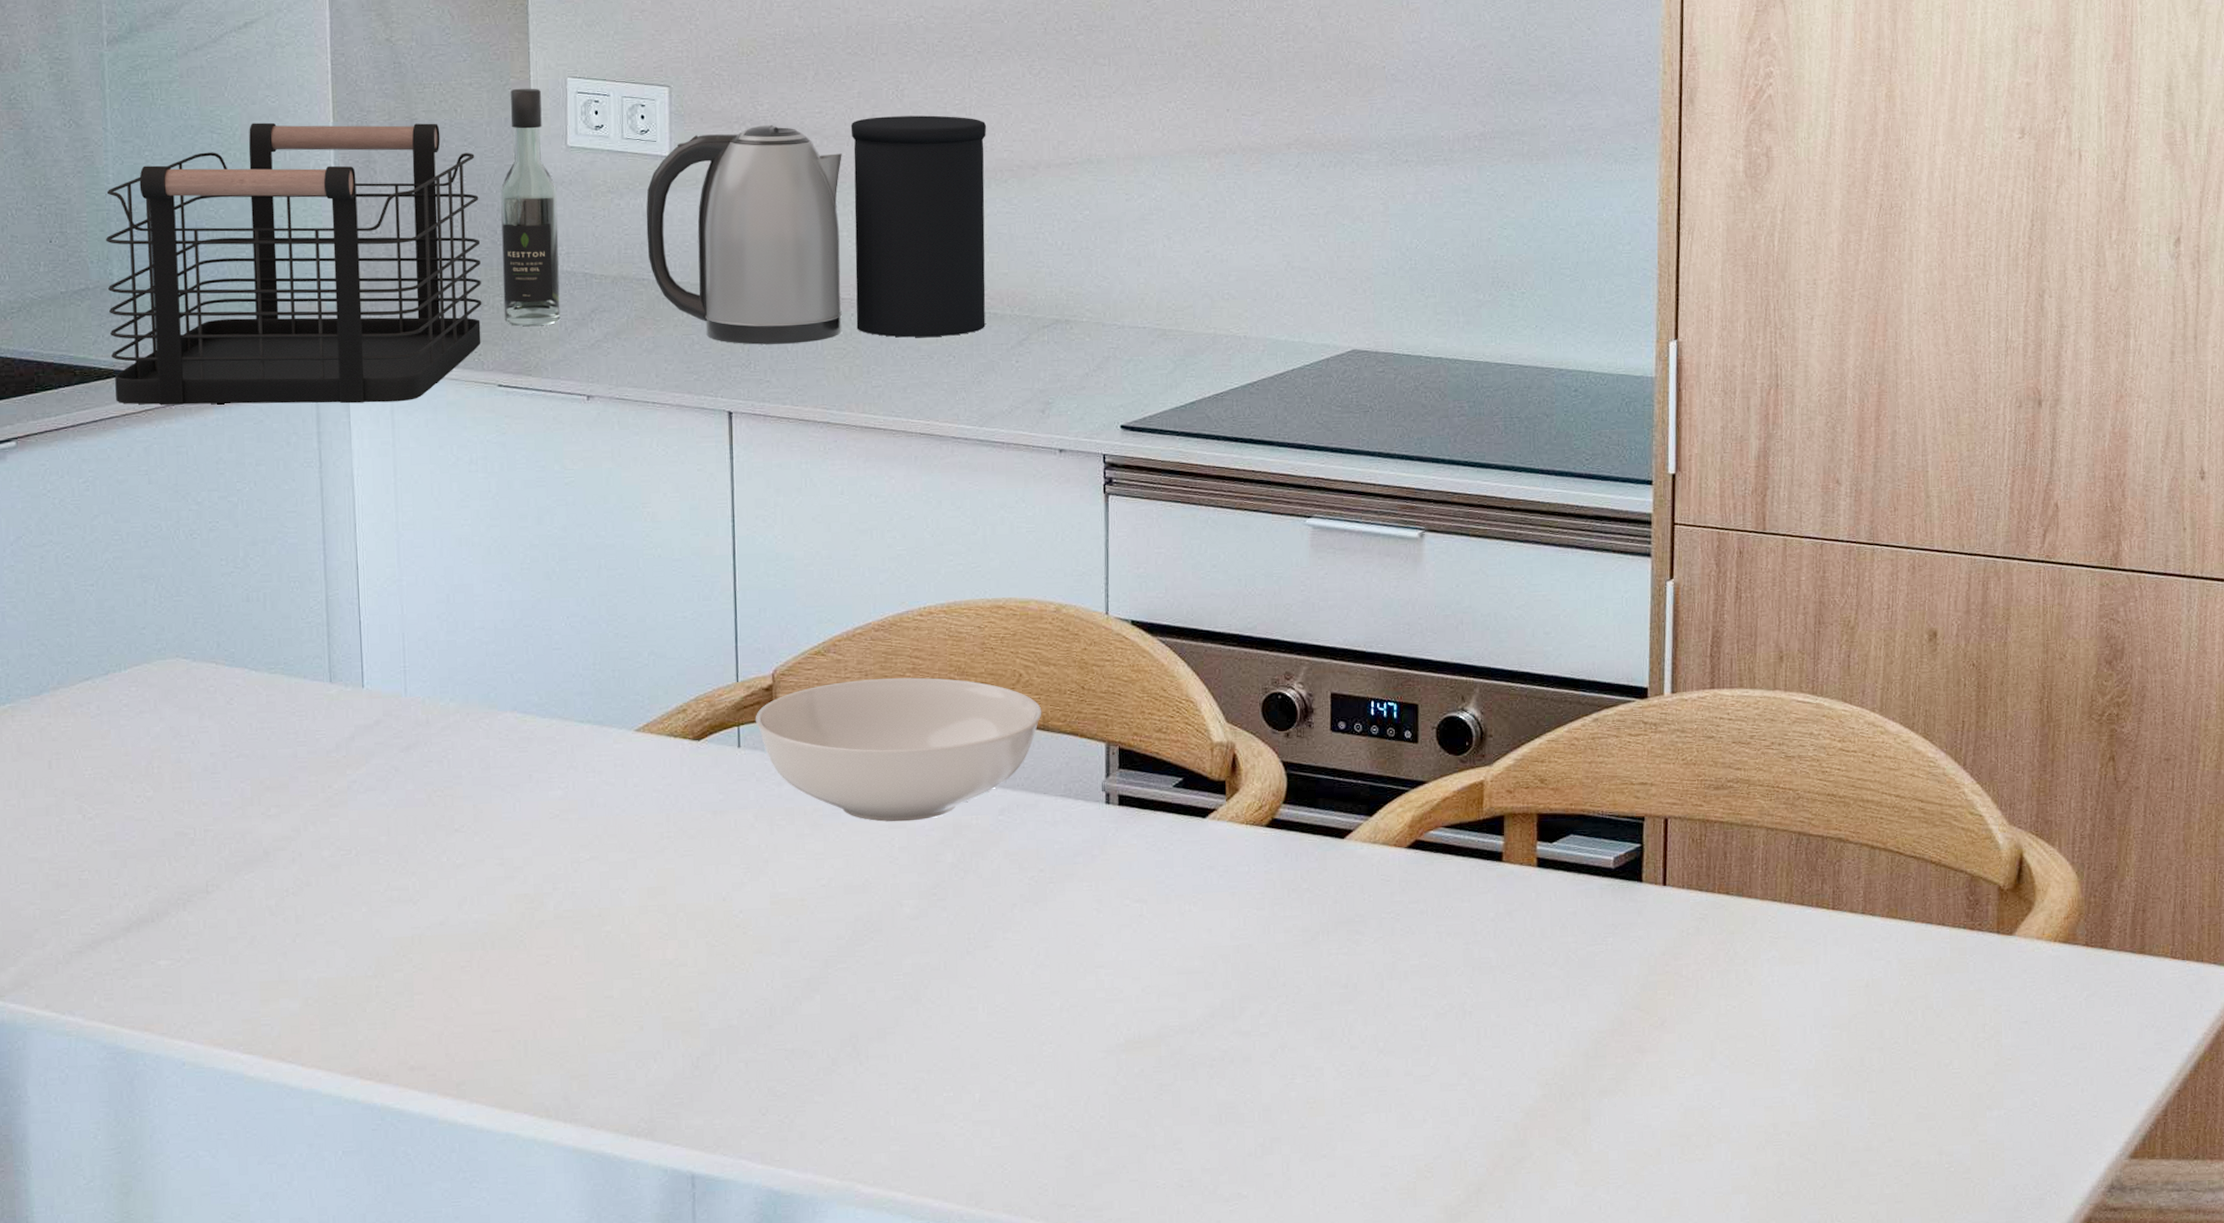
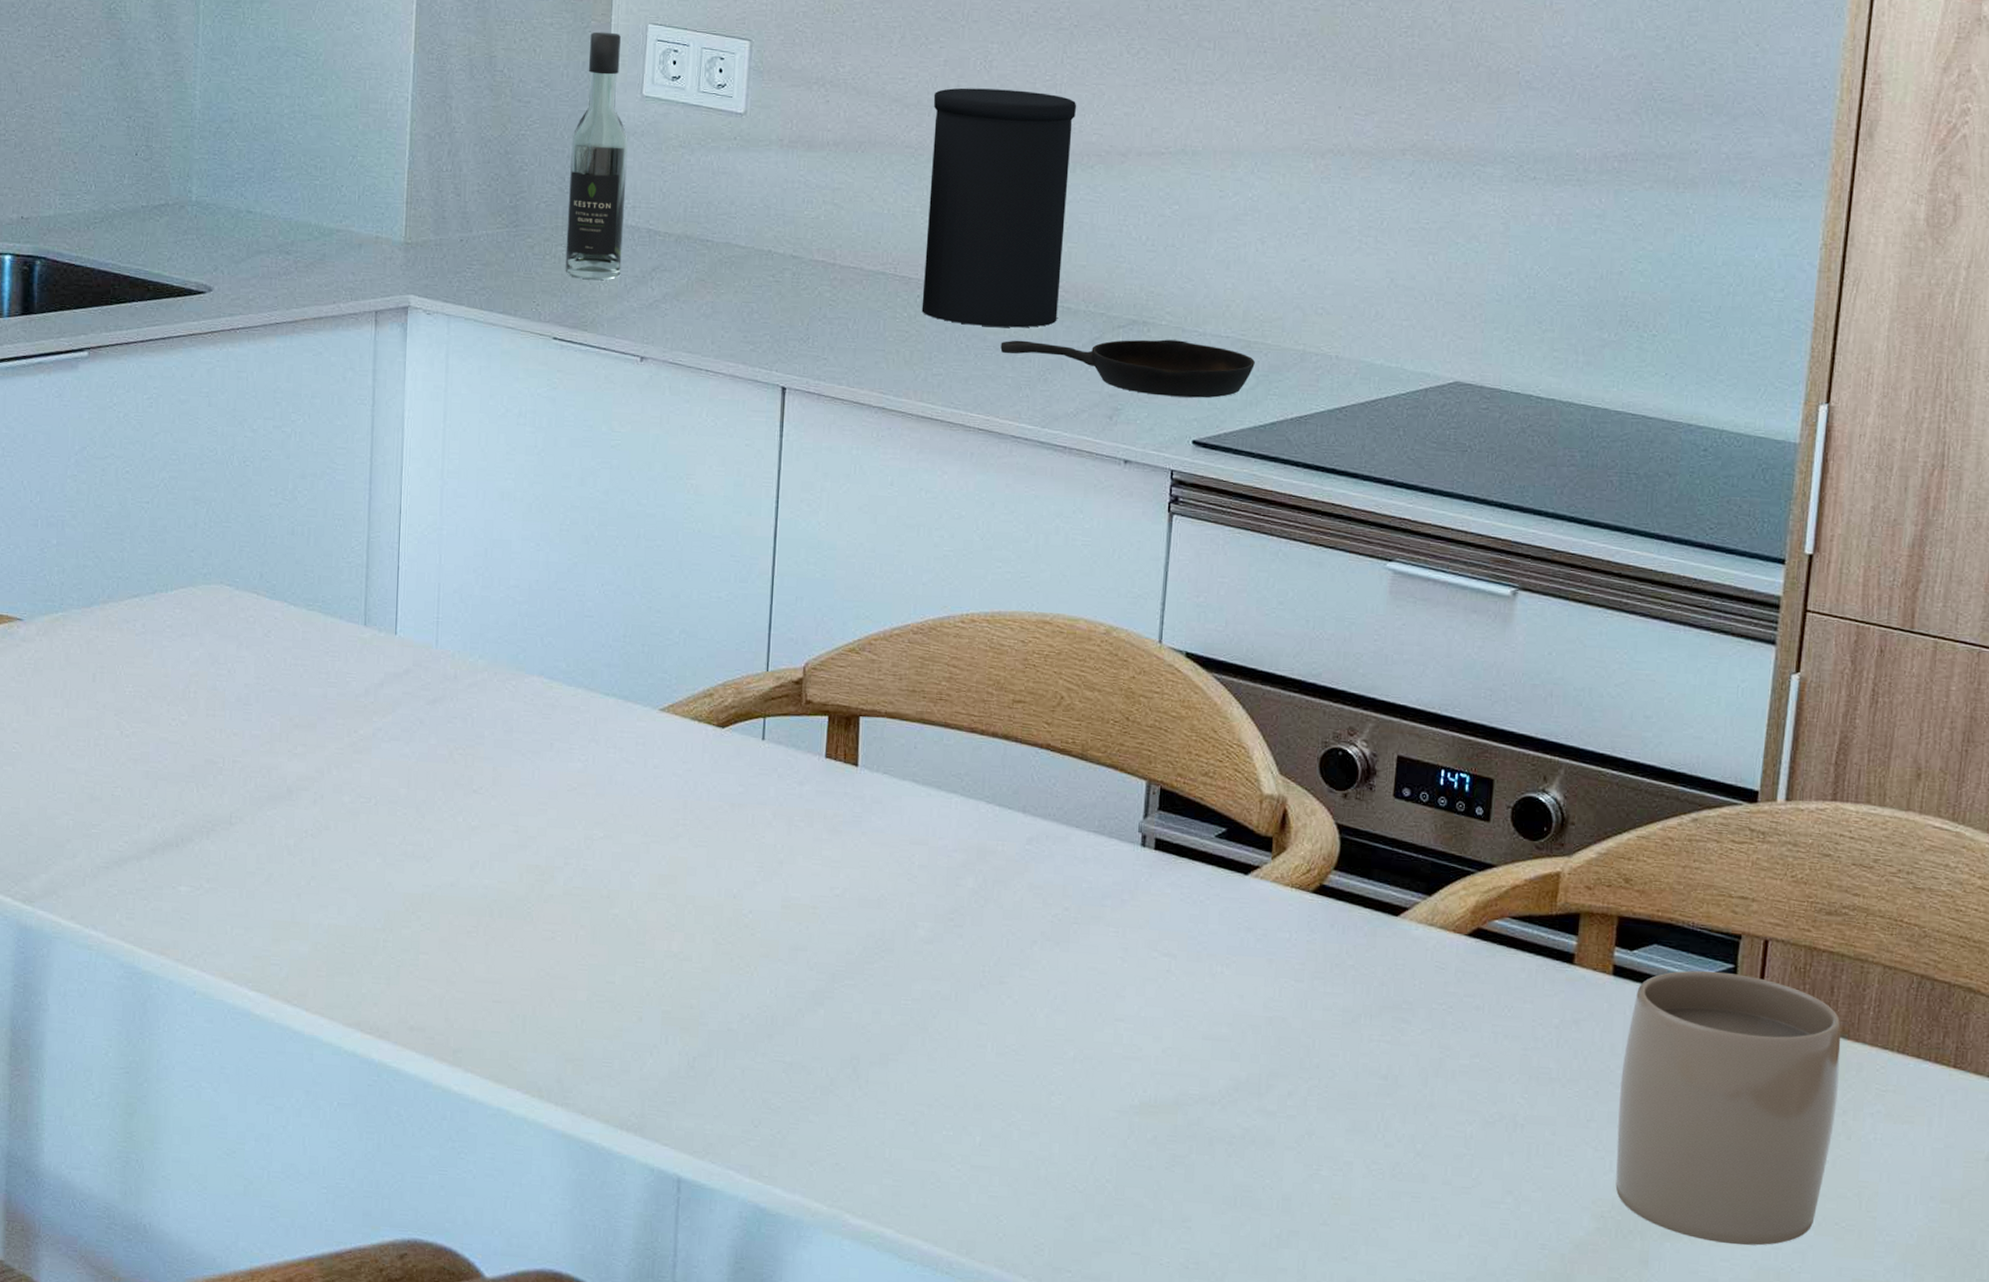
dish rack: present [105,122,482,405] -> none [184,49,550,346]
kettle: present [646,125,842,345] -> none [714,88,922,322]
bowl: present [755,677,1042,822] -> none [782,683,1082,839]
frying pan: none [934,334,1171,387] -> present [1000,339,1255,398]
mug: none [1552,851,1738,1092] -> present [1615,970,1841,1246]

